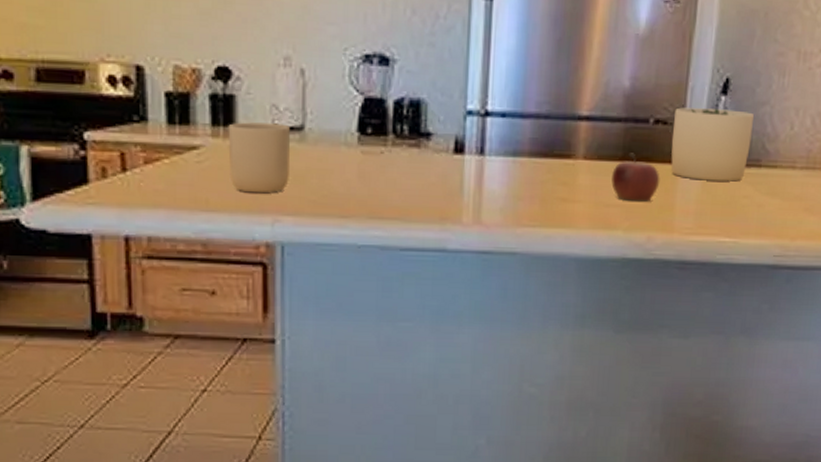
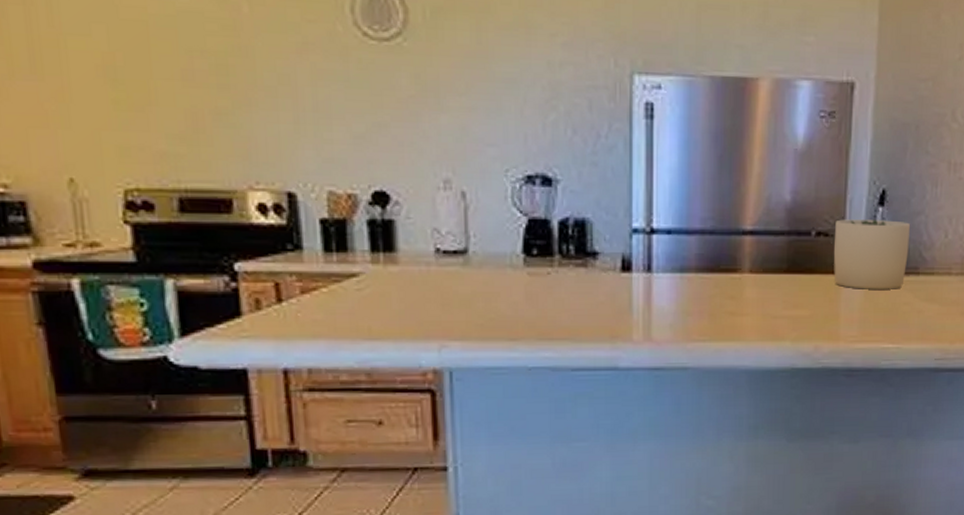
mug: present [228,122,290,193] -> none [388,247,455,319]
fruit: present [611,153,660,201] -> none [778,265,824,312]

